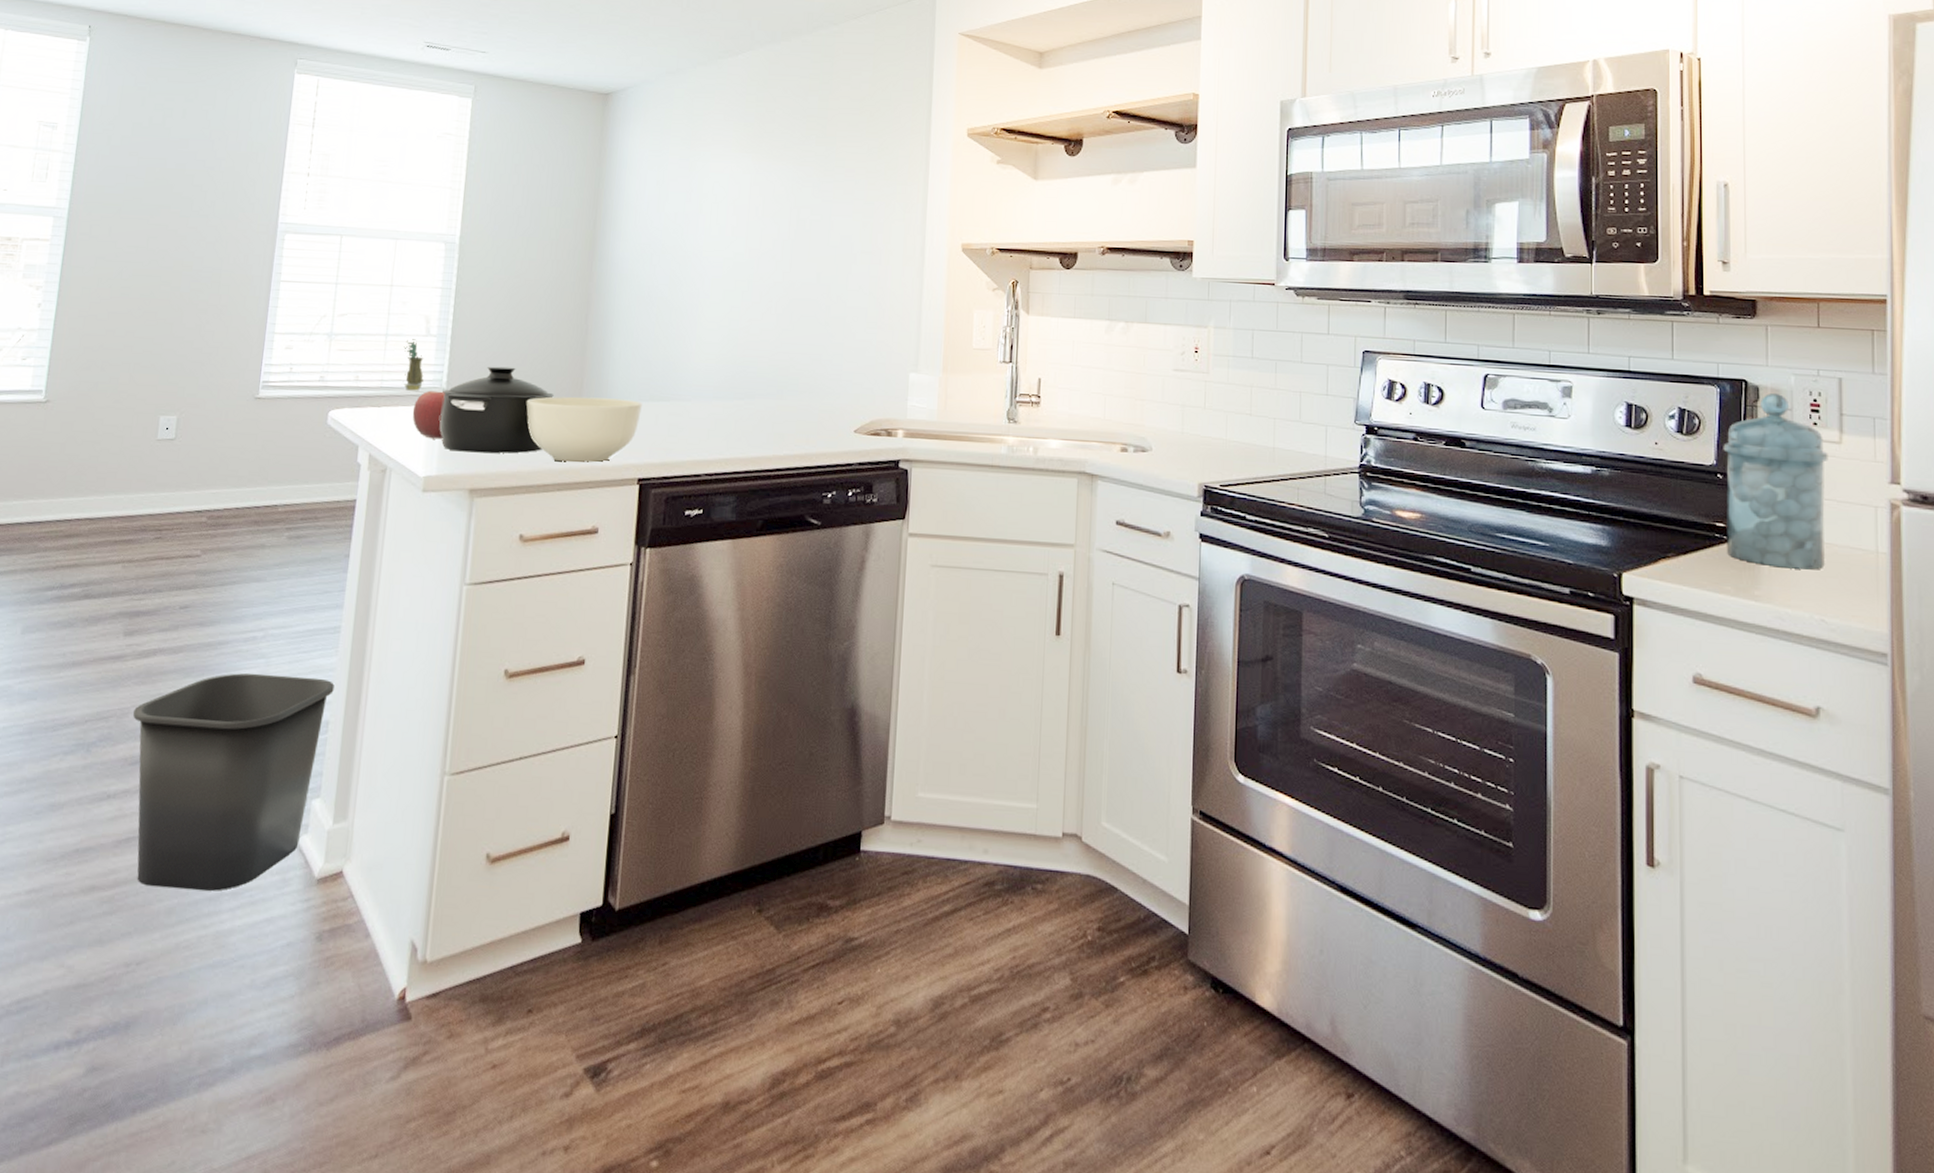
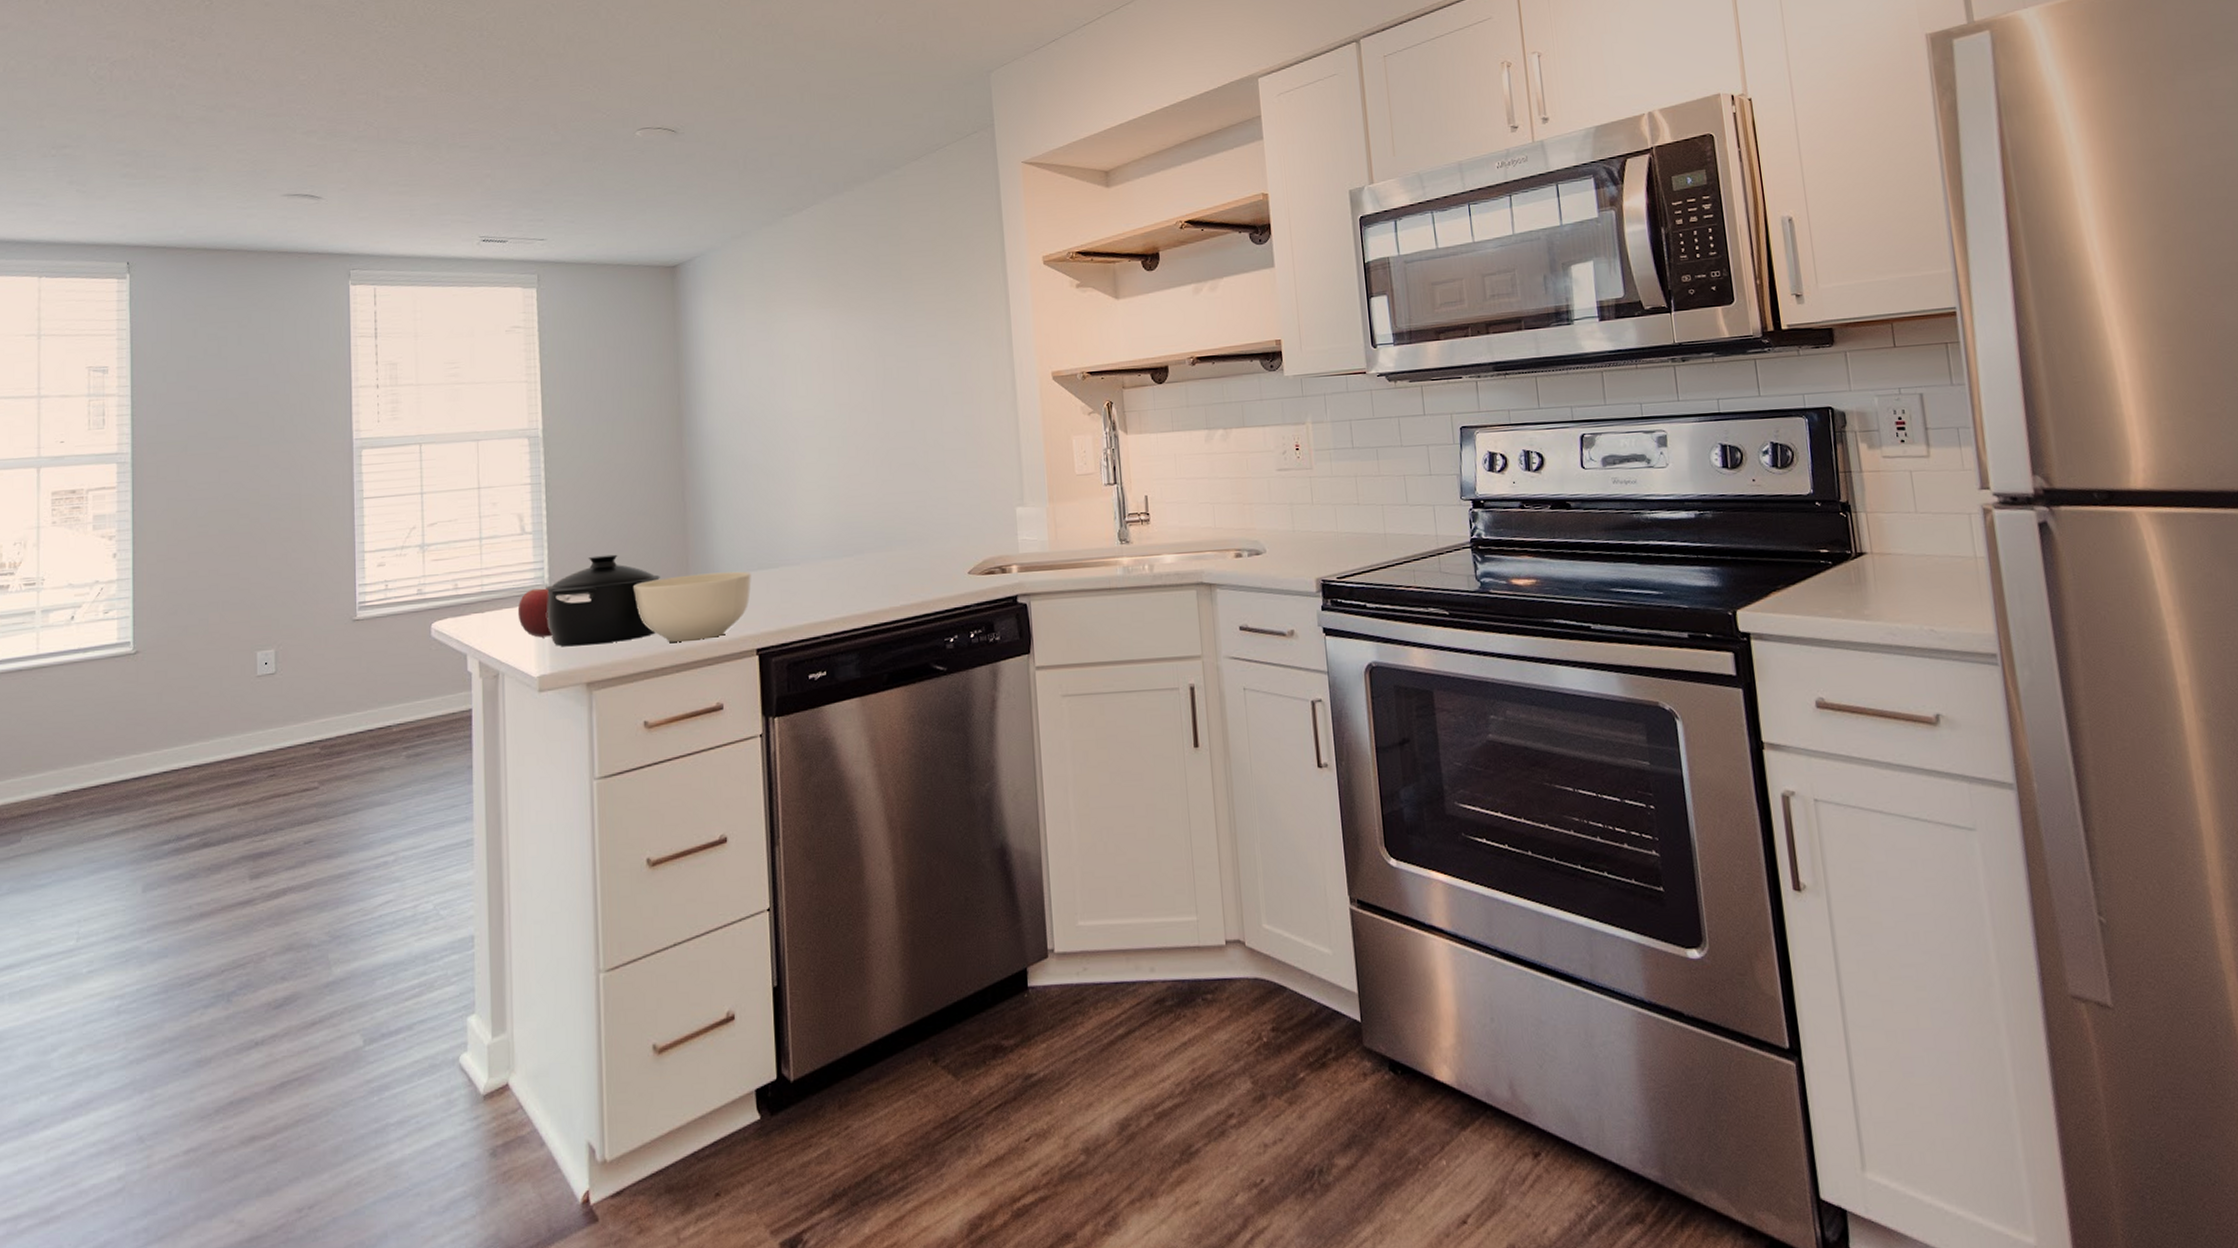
waste bin: present [133,672,335,891] -> none [271,893,475,1127]
vase: present [403,339,425,391] -> none [500,539,526,592]
canister: present [1723,392,1828,570] -> none [1817,416,1928,585]

